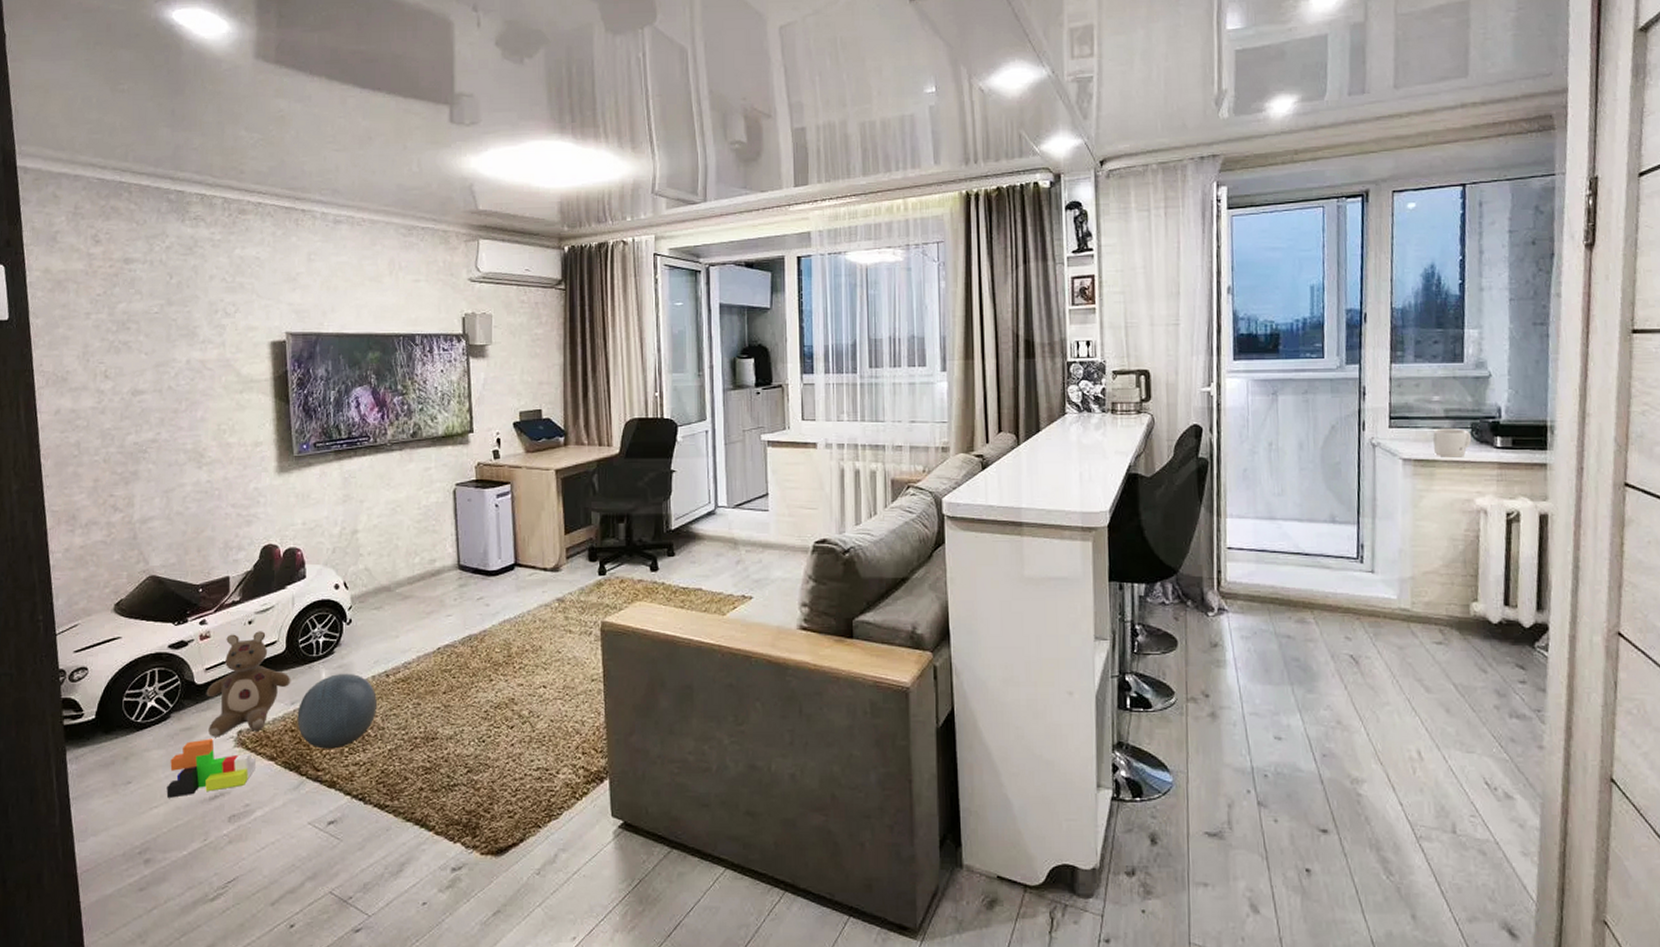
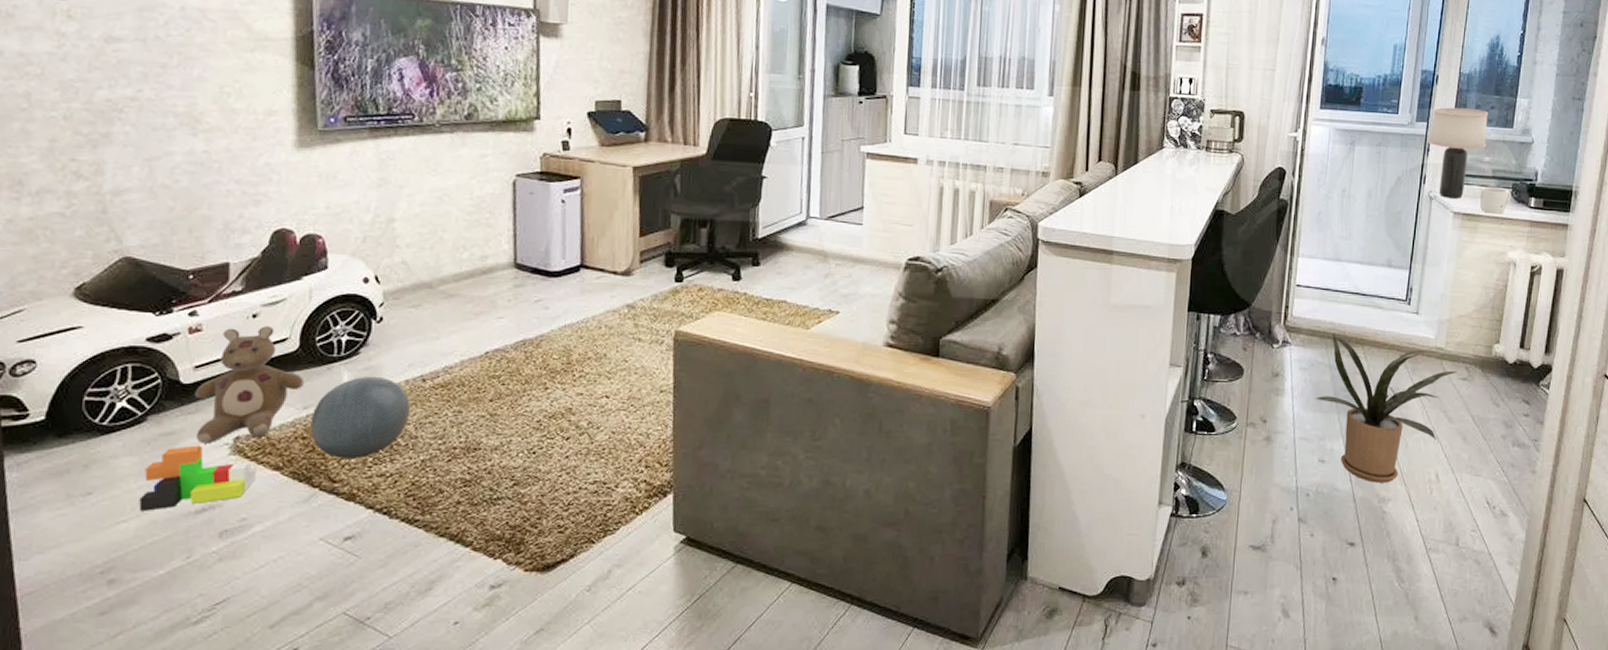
house plant: none [1262,596,1429,762] -> present [1314,331,1457,483]
table lamp: none [1362,346,1434,444] -> present [1428,107,1489,199]

